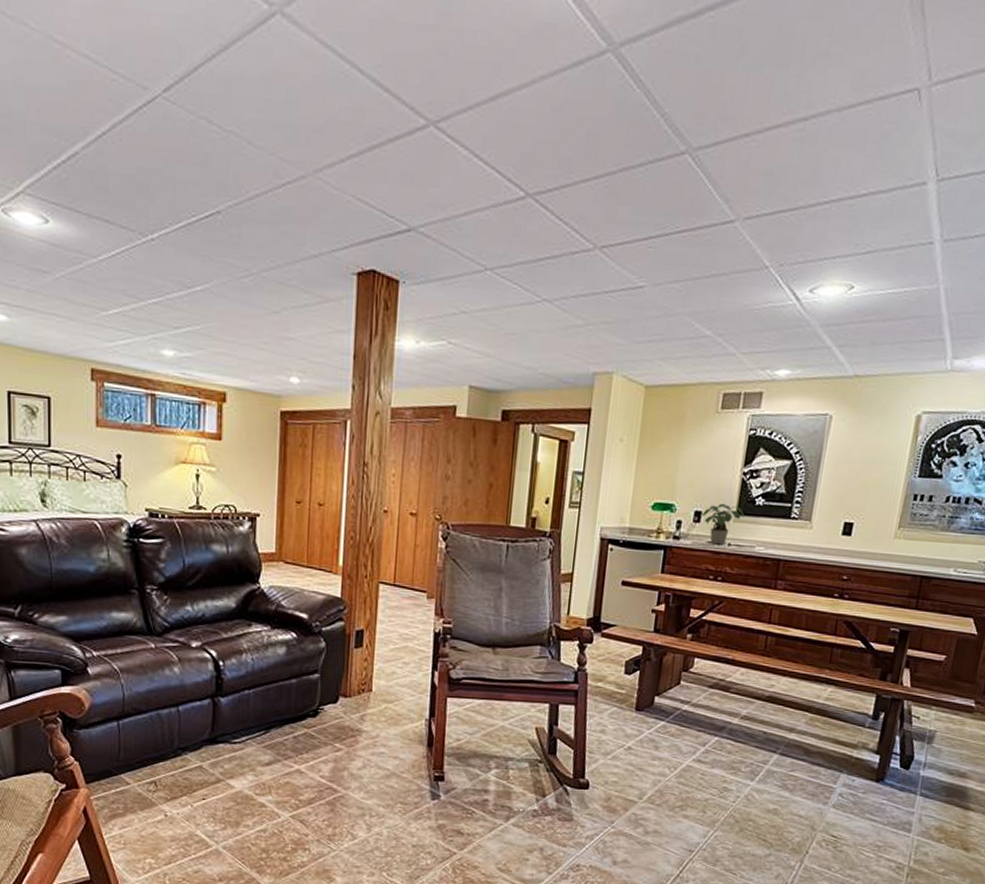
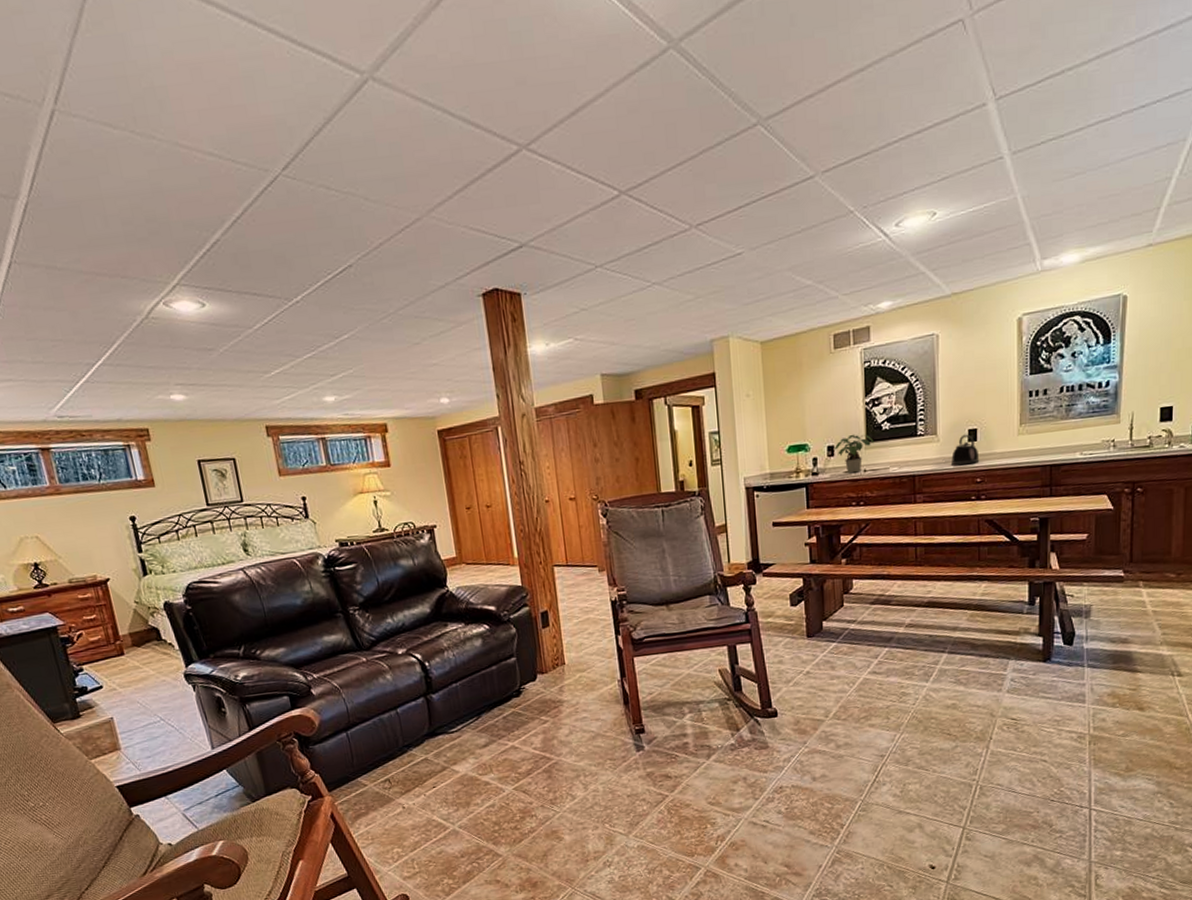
kettle: none [820,526,851,560] -> present [951,434,980,466]

